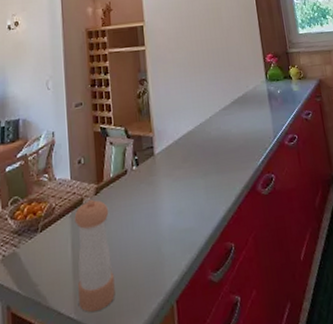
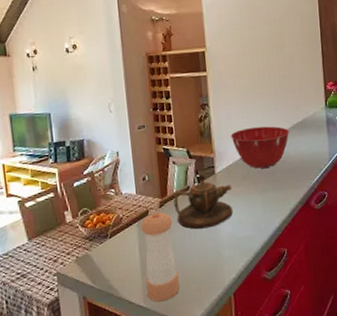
teapot: none [110,155,174,220] -> present [173,174,234,229]
mixing bowl: none [170,101,231,149] -> present [230,126,290,169]

